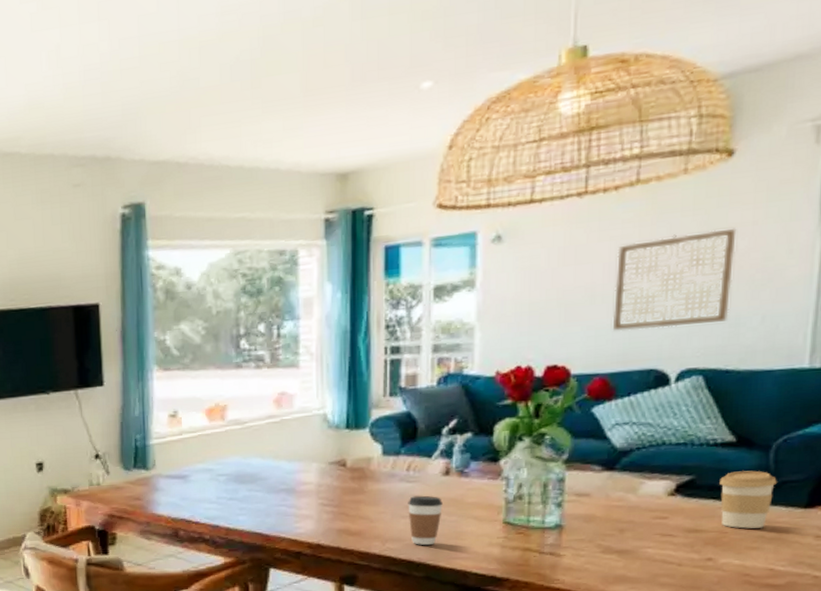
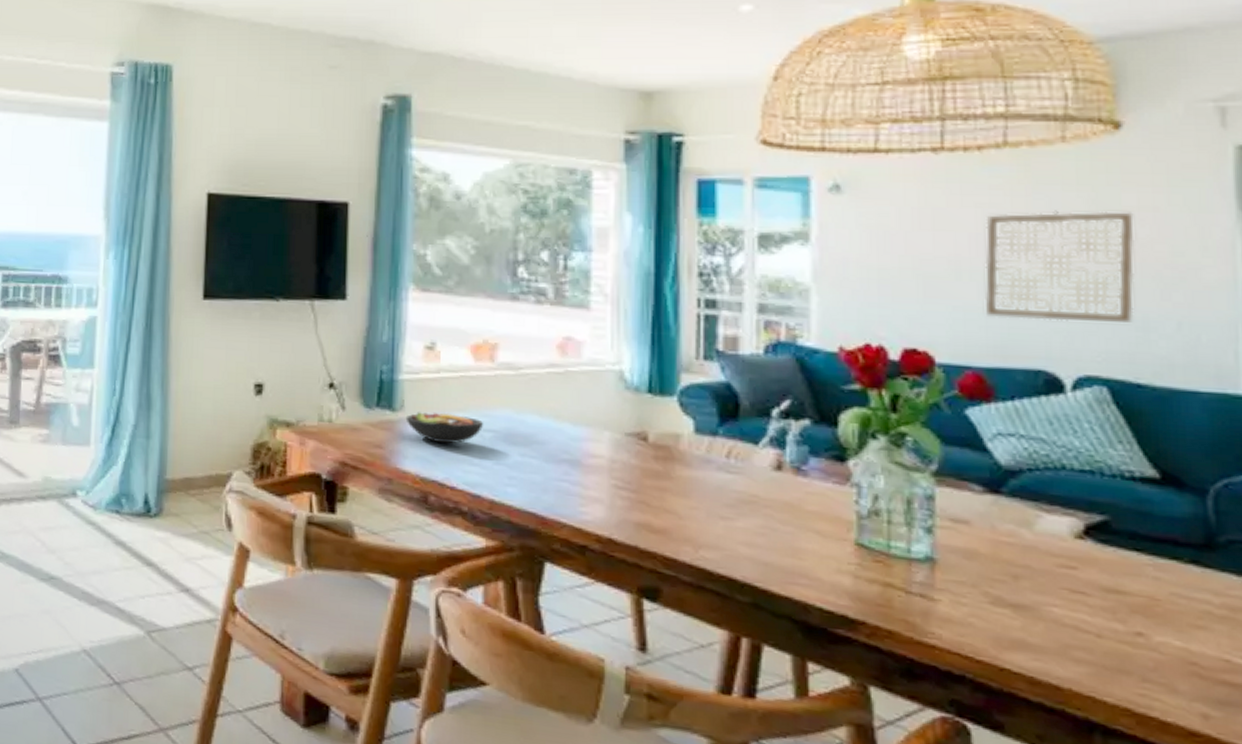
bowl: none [157,466,218,490] -> present [405,412,483,444]
coffee cup: present [408,495,442,546] -> none [728,491,774,561]
coffee cup: present [720,470,777,529] -> none [1143,517,1221,600]

